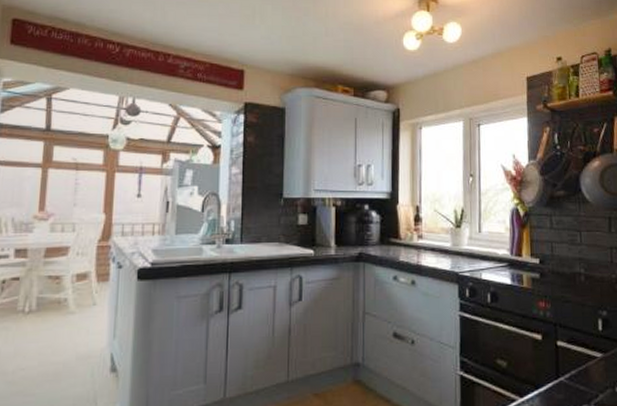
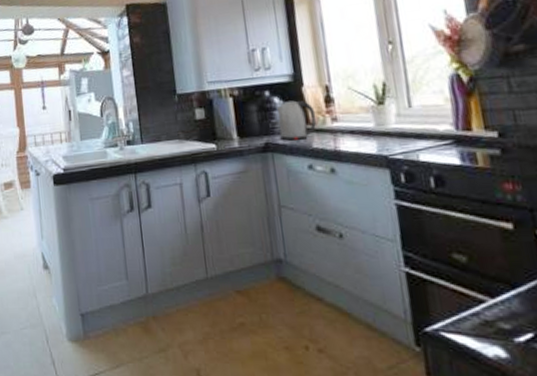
kettle: none [373,216,406,254] -> present [276,100,317,142]

